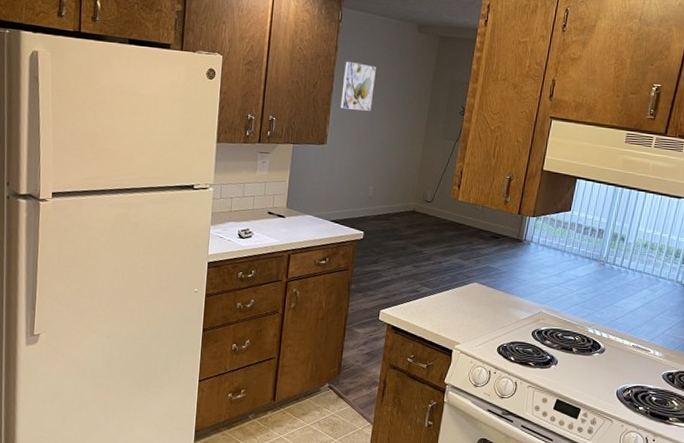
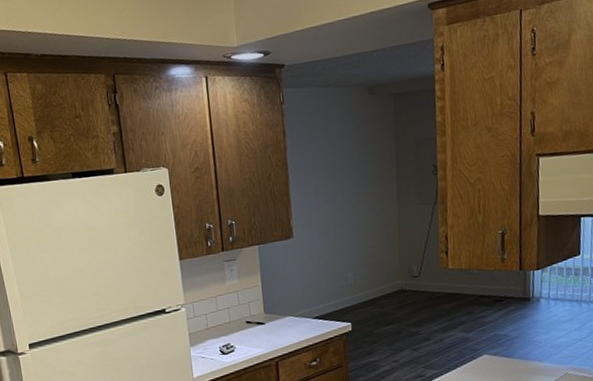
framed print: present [340,61,376,111] -> none [296,143,334,197]

